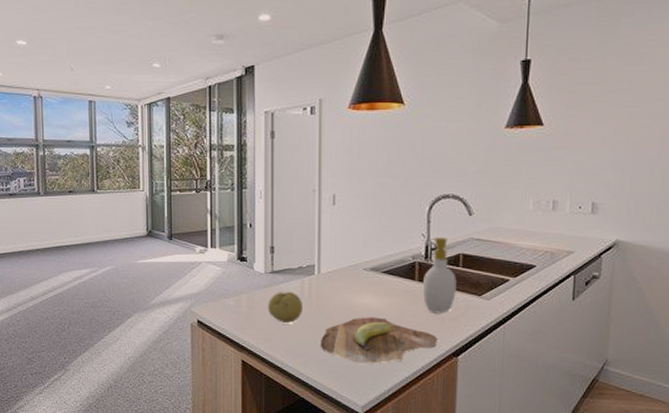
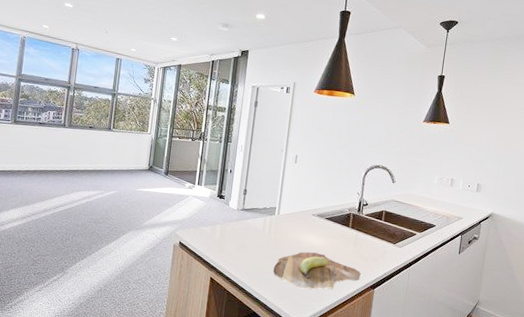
fruit: present [268,291,303,323] -> none [236,225,264,251]
soap bottle: present [422,237,456,314] -> none [353,196,379,255]

